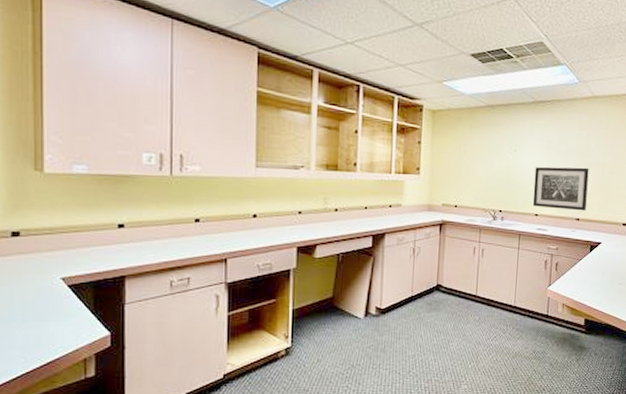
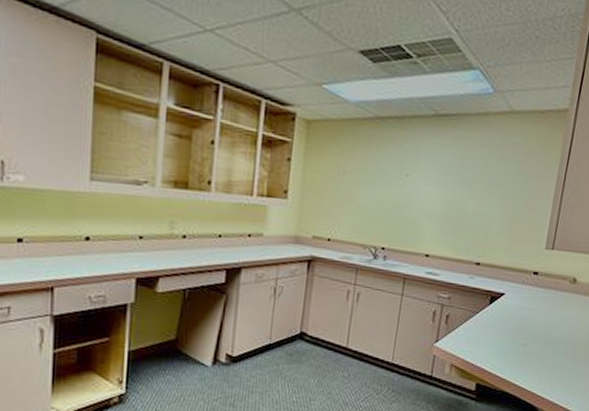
wall art: present [532,166,589,211] -> none [423,196,498,254]

